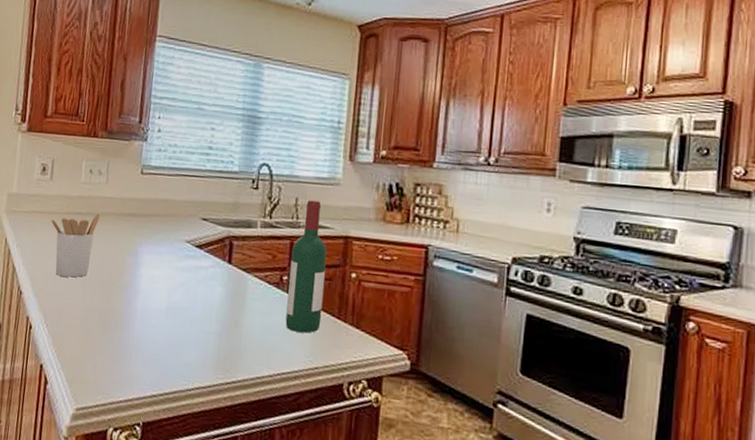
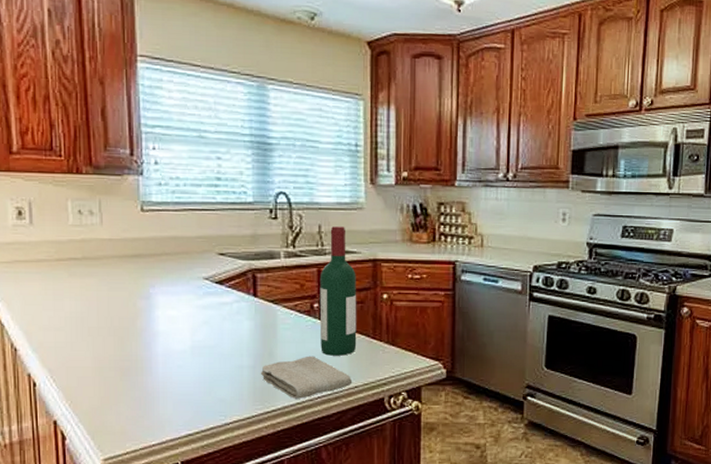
utensil holder: present [50,213,100,278] -> none [38,257,100,328]
washcloth: none [226,329,313,373] -> present [261,356,353,399]

